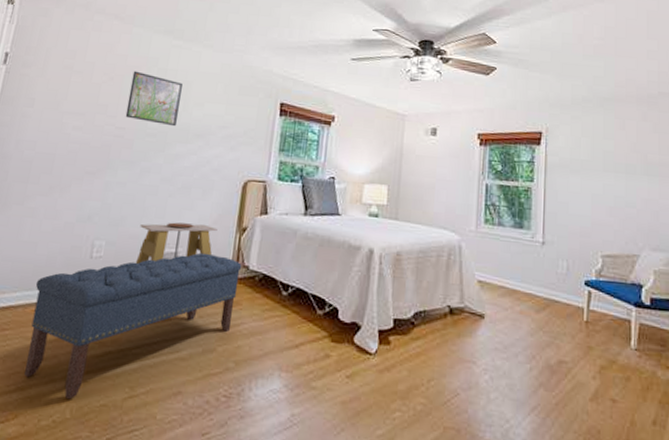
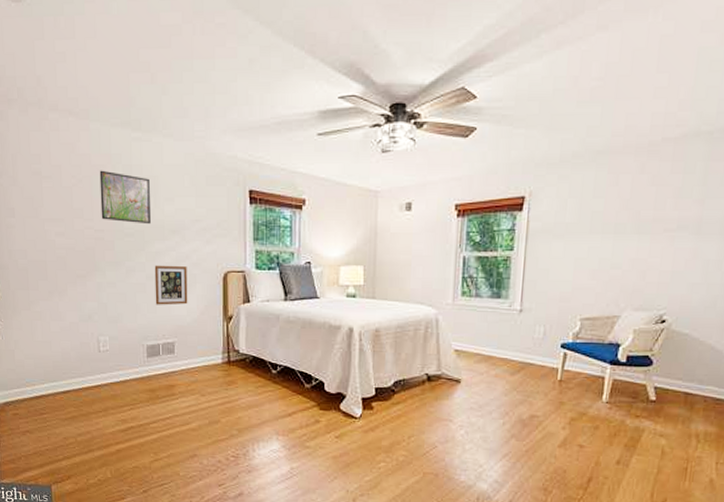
bench: present [24,252,242,400] -> none [58,341,233,464]
side table: present [135,222,218,264] -> none [136,316,206,354]
picture frame: none [165,167,207,212] -> present [154,265,188,305]

